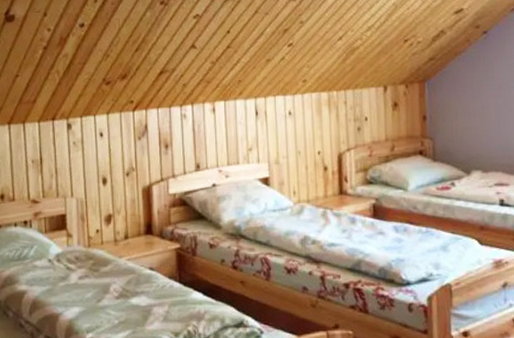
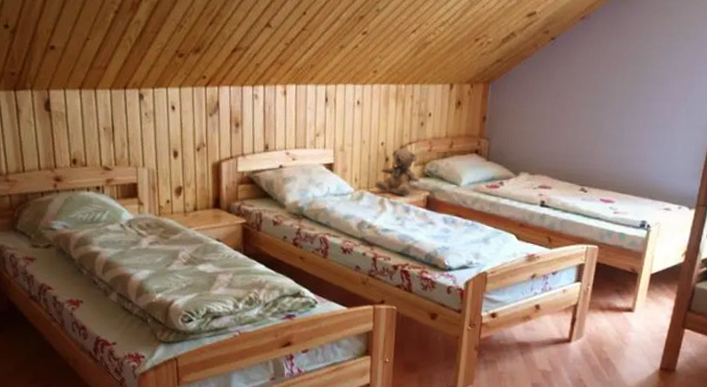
teddy bear: none [315,155,363,206] -> present [375,148,420,196]

